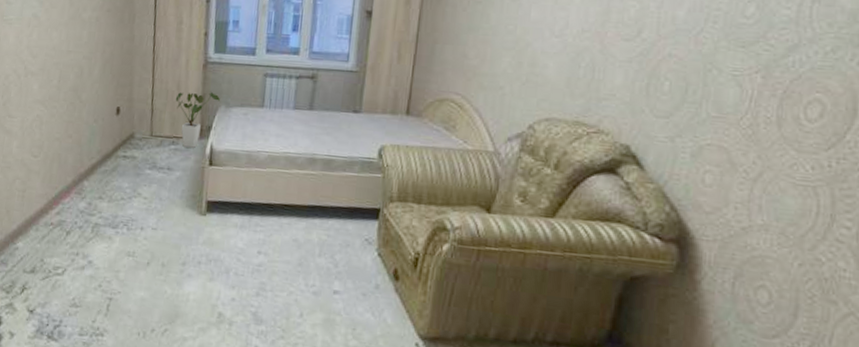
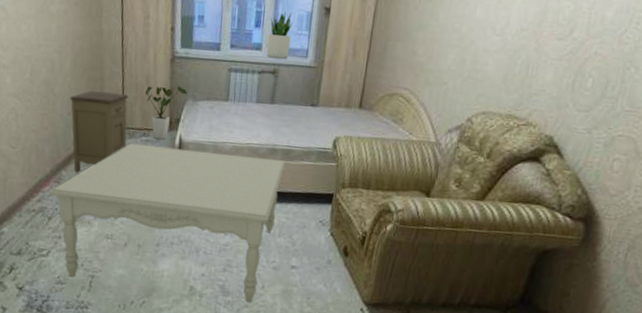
coffee table: none [69,152,327,333] -> present [49,143,286,302]
nightstand: none [97,97,160,182] -> present [70,91,132,172]
planter: none [304,15,332,65] -> present [266,11,293,60]

